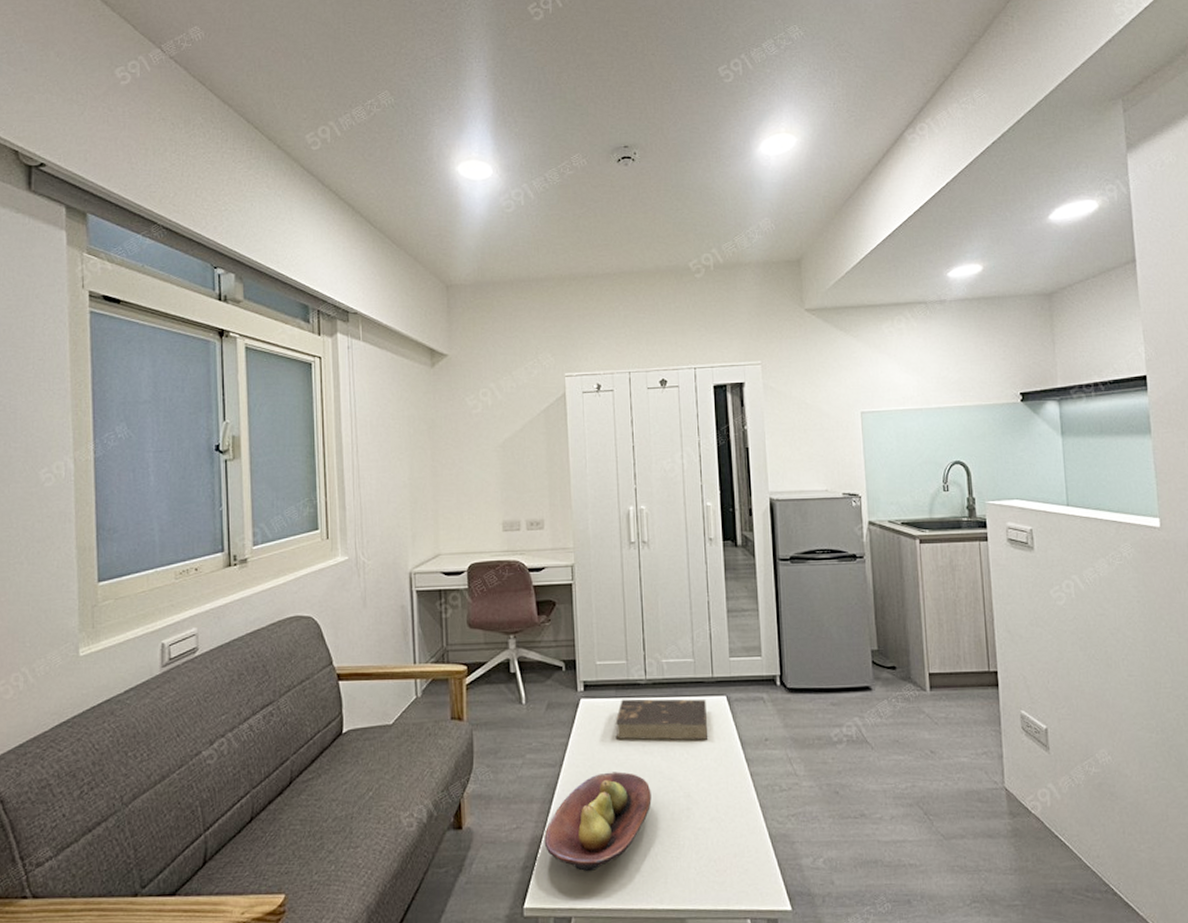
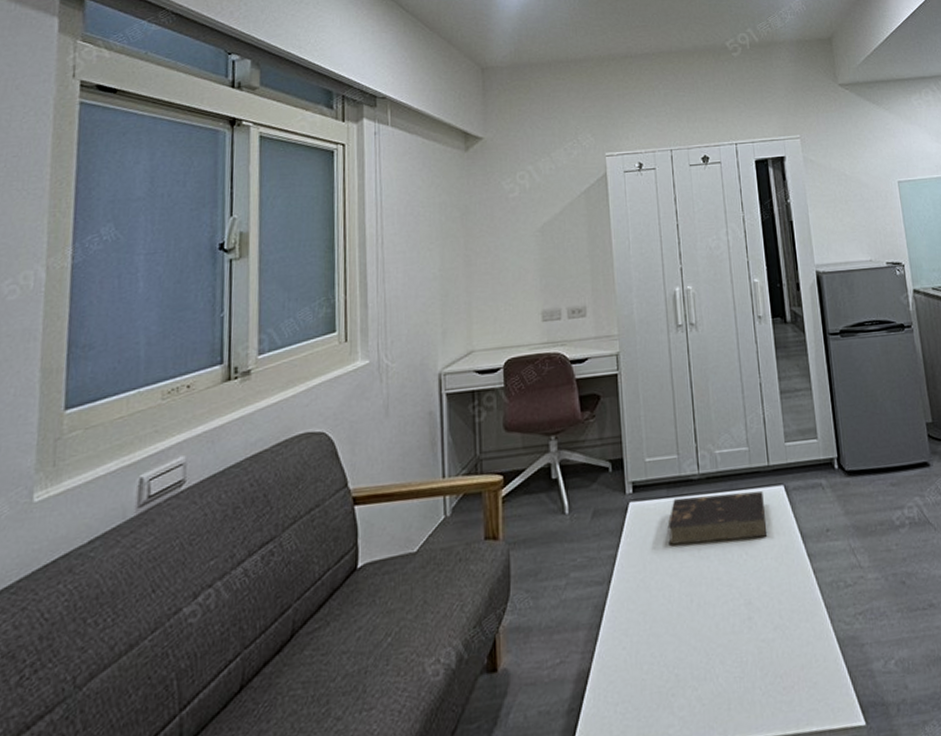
fruit bowl: present [544,771,652,872] -> none [592,582,710,708]

